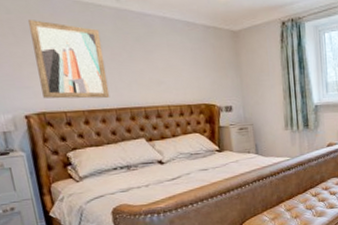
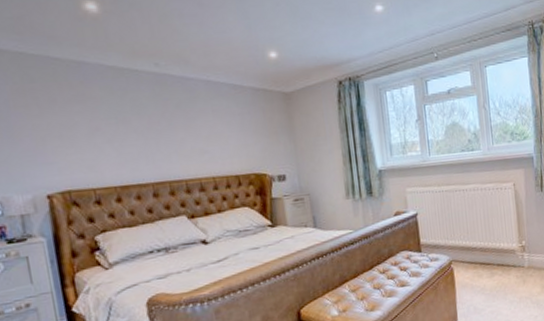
wall art: present [29,20,110,99] -> none [55,88,147,175]

